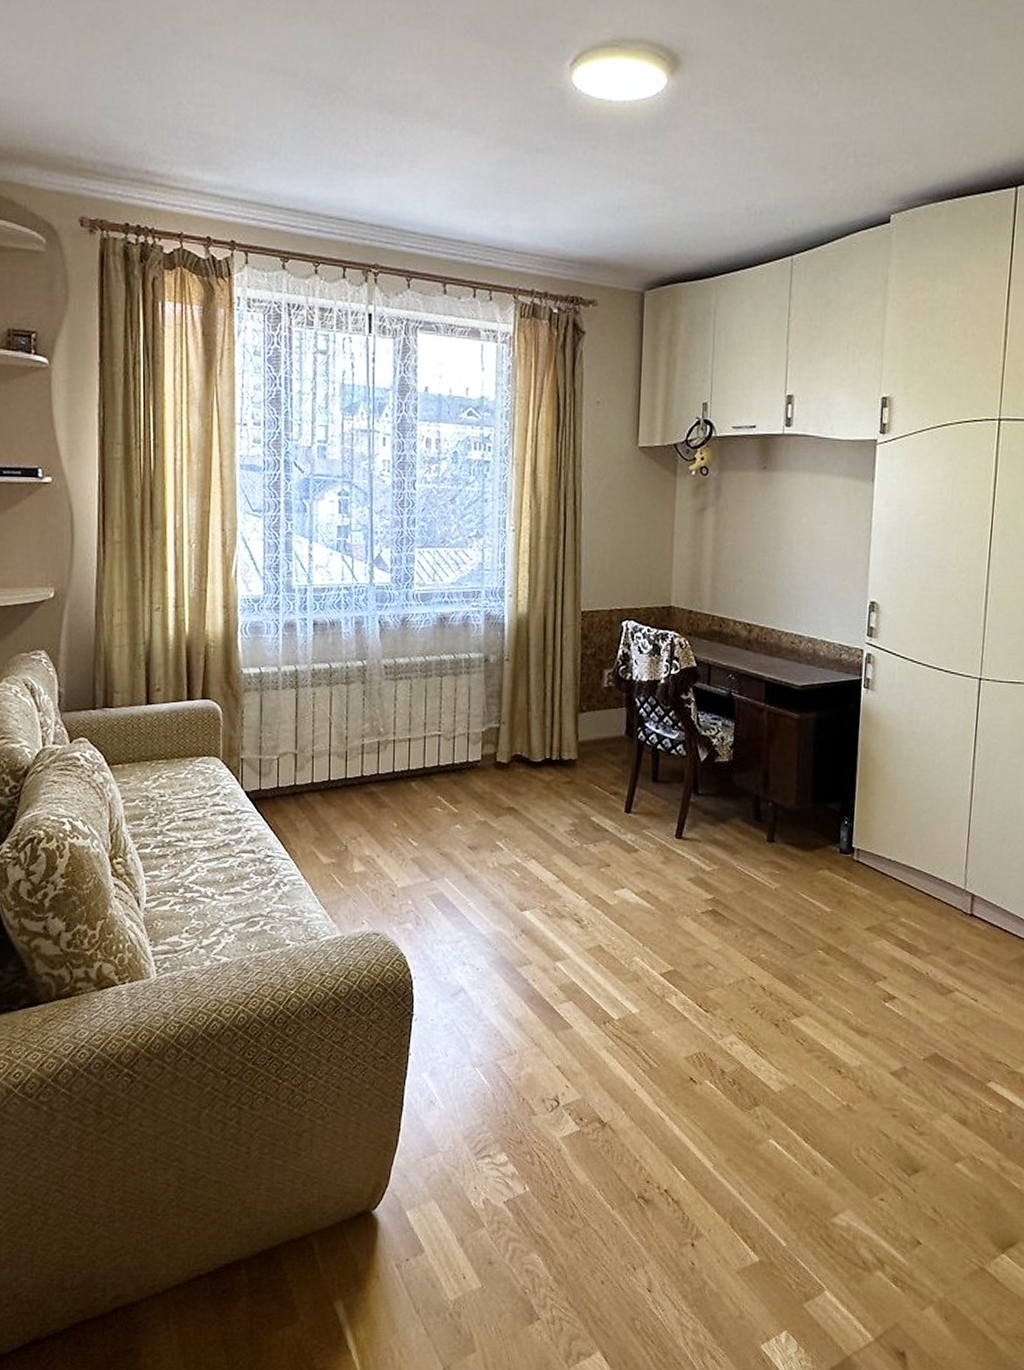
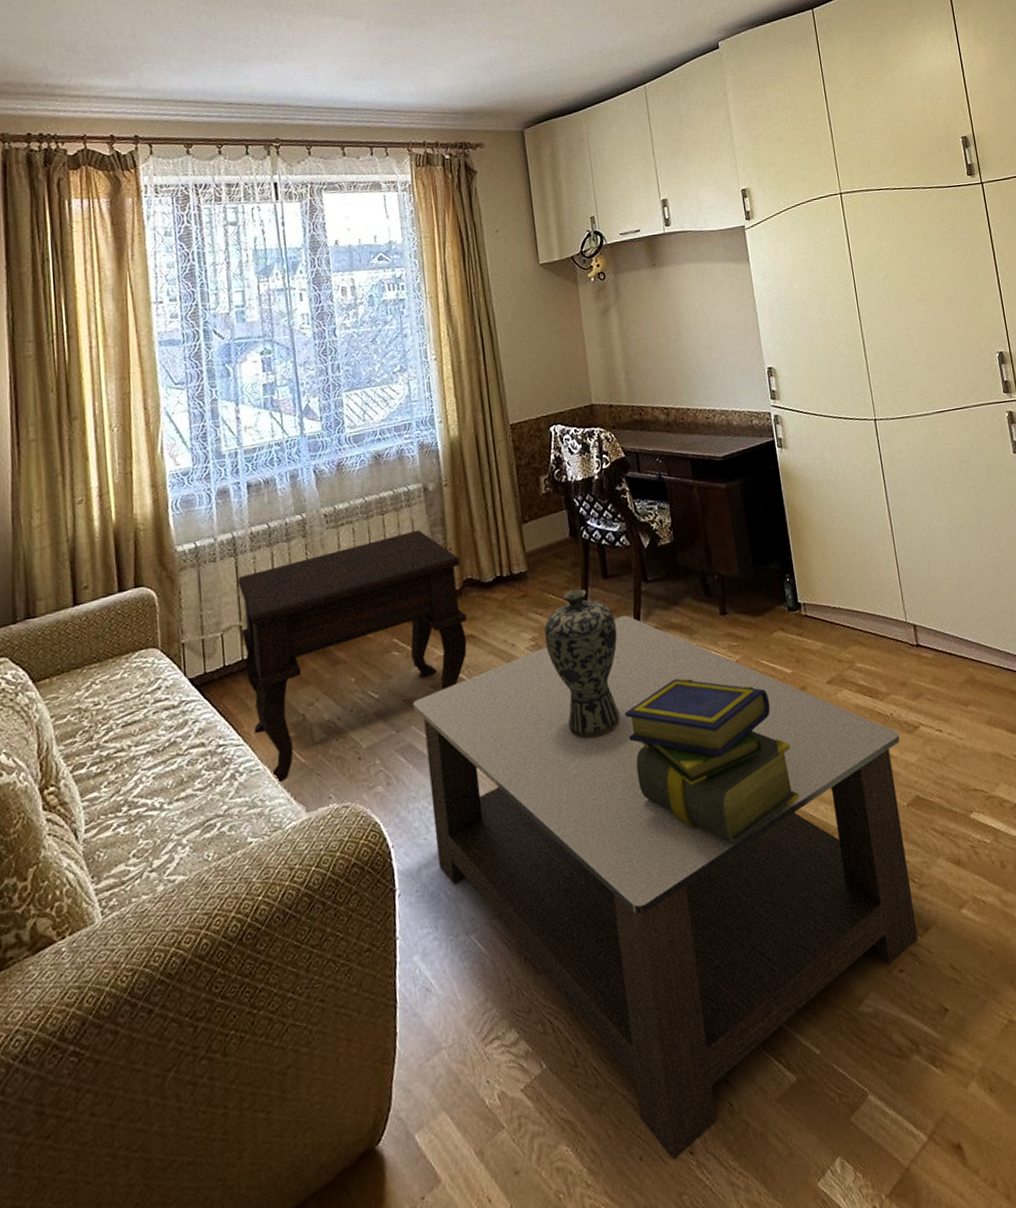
side table: none [296,698,512,901] -> present [238,529,467,785]
coffee table: none [448,822,930,1292] -> present [412,615,918,1161]
vase: none [584,786,658,926] -> present [544,589,620,738]
stack of books: none [652,891,814,1053] -> present [624,678,799,845]

